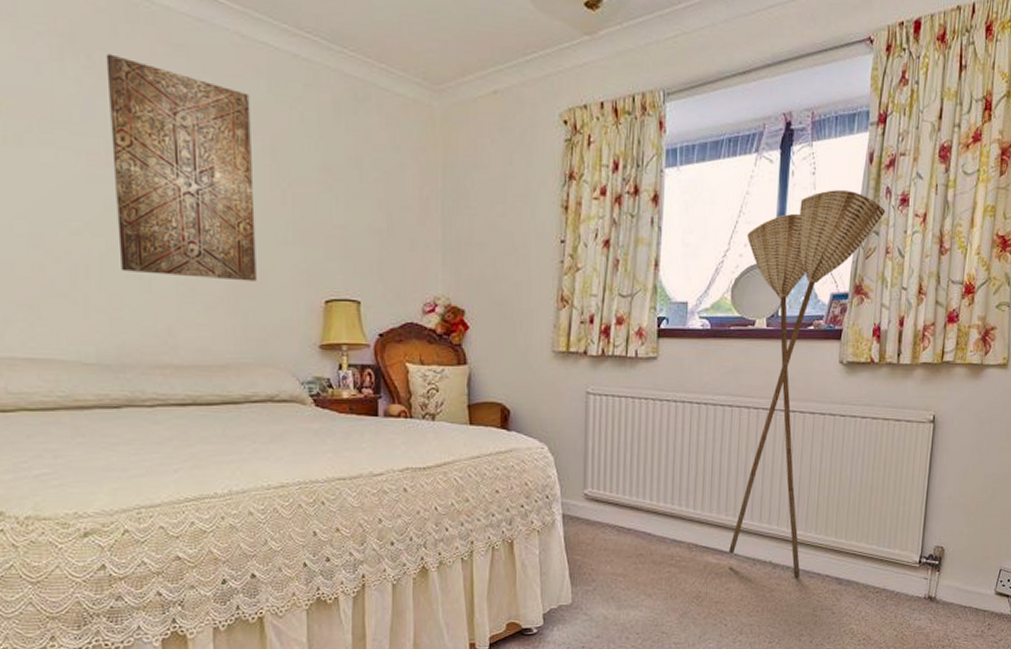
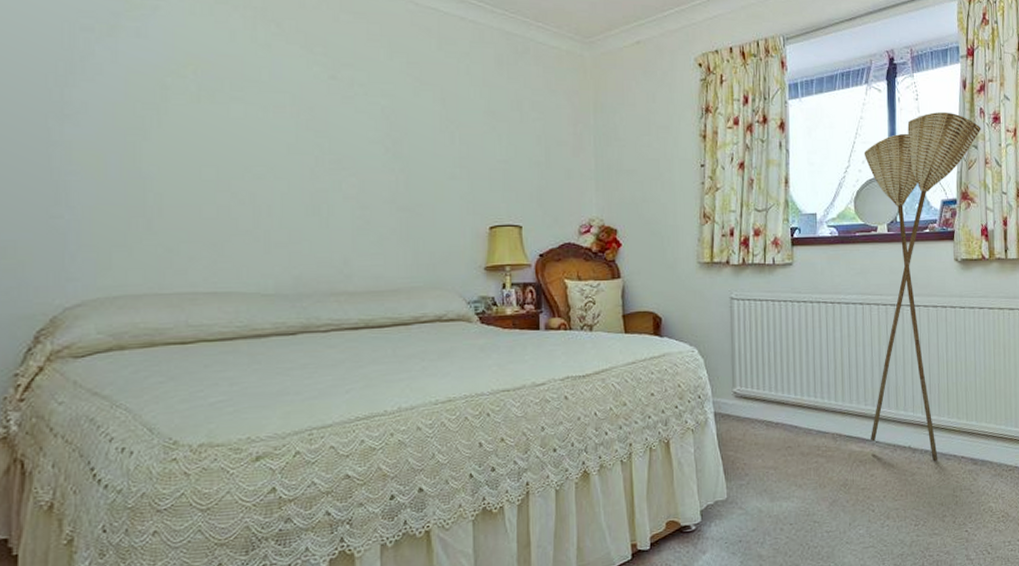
wall art: present [106,53,257,282] -> none [294,22,427,213]

